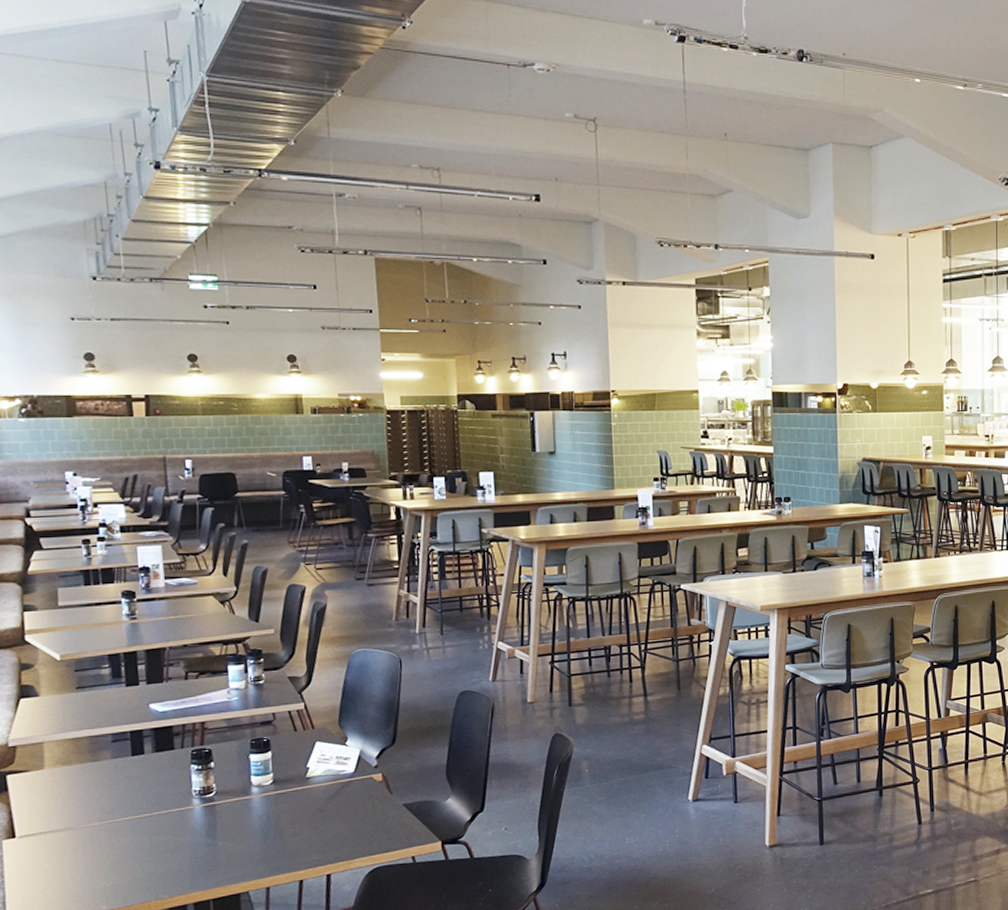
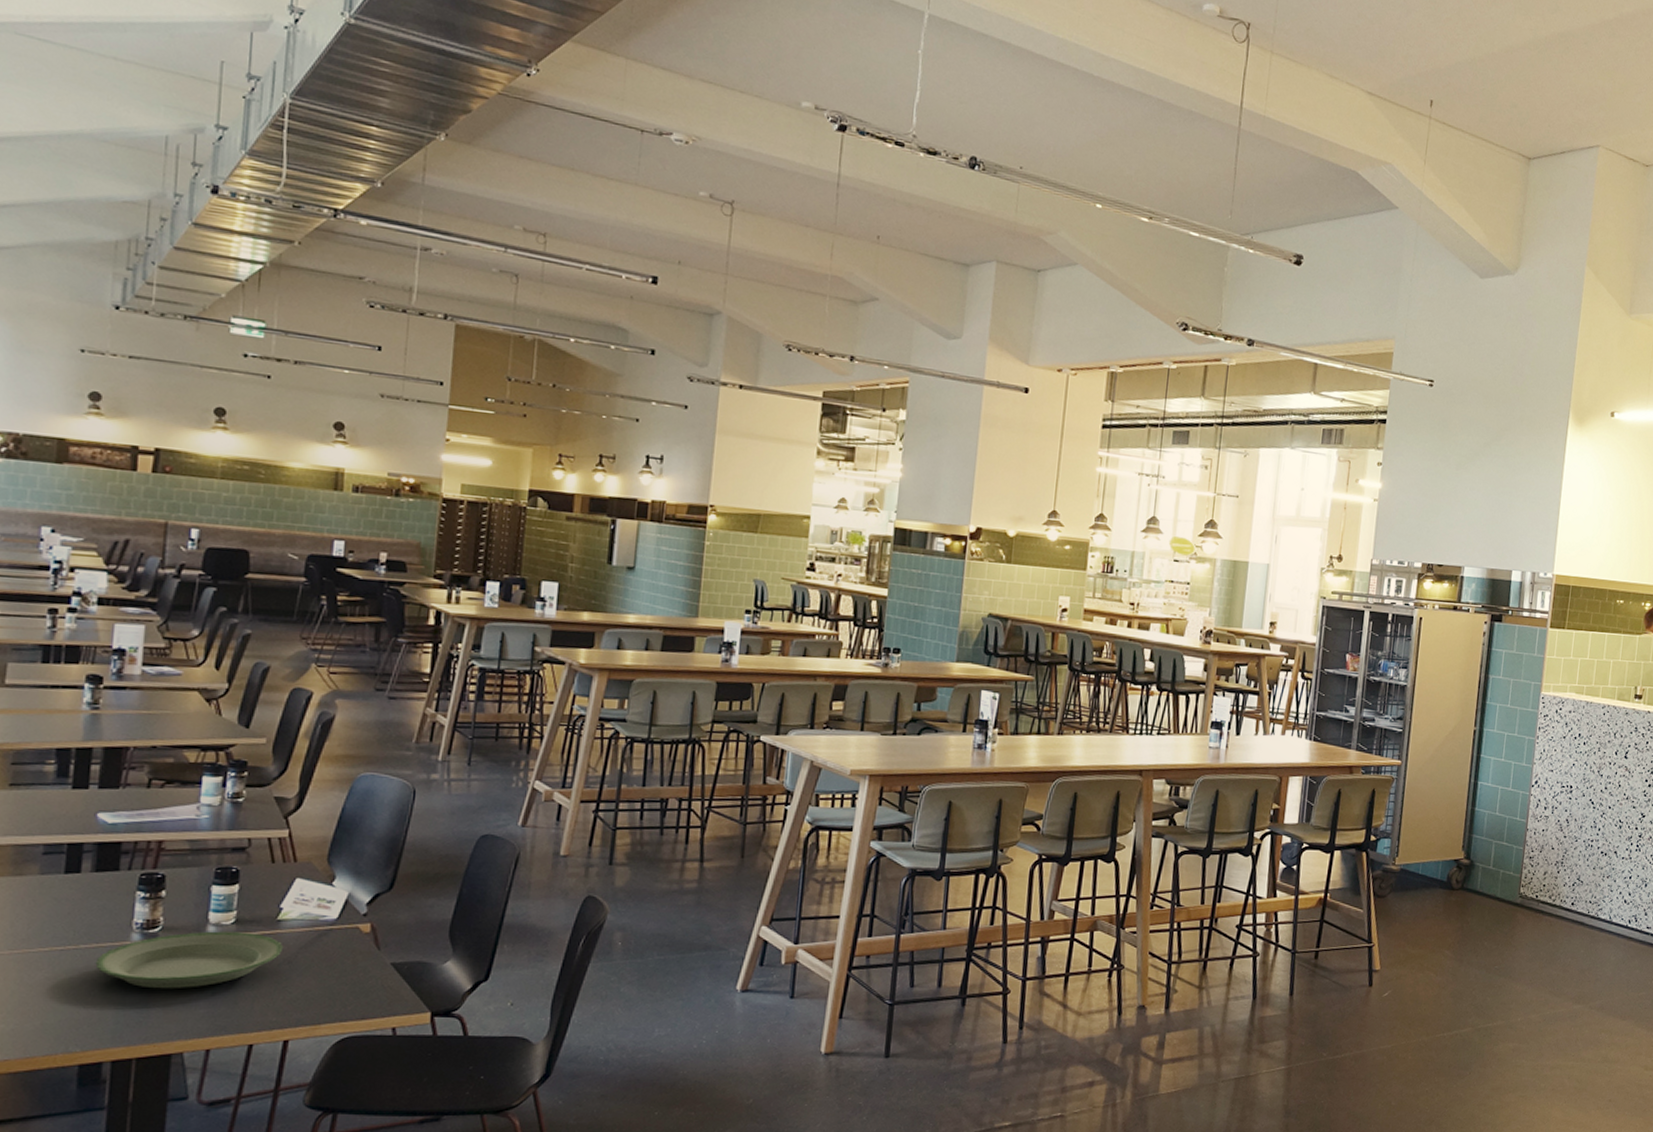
plate: none [168,790,315,843] -> present [95,931,284,989]

